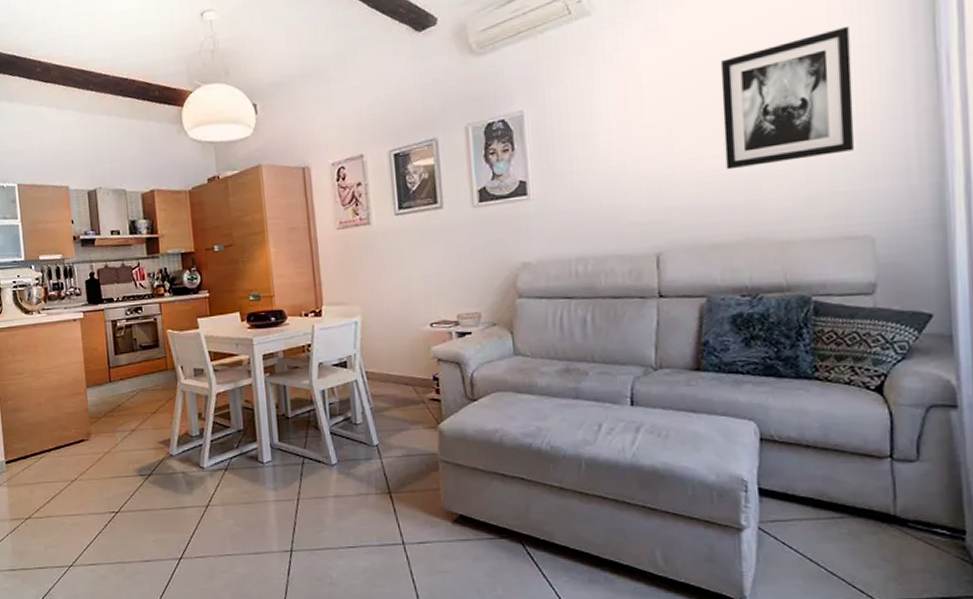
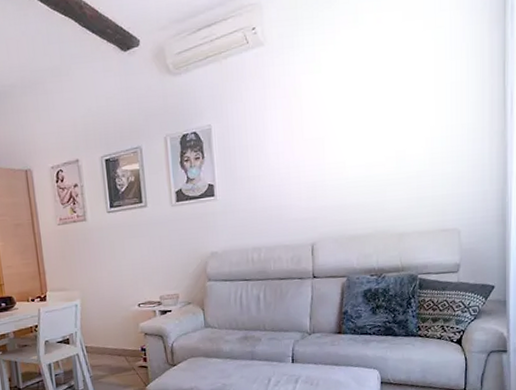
wall art: present [720,25,855,170] -> none [359,66,450,177]

